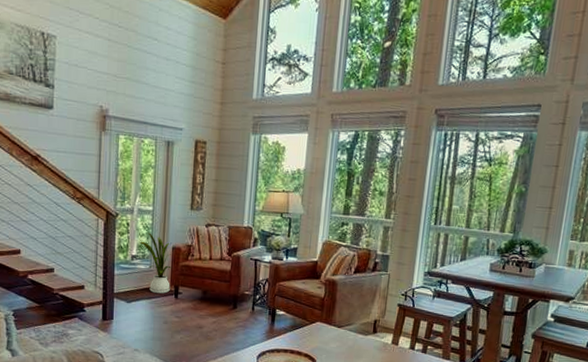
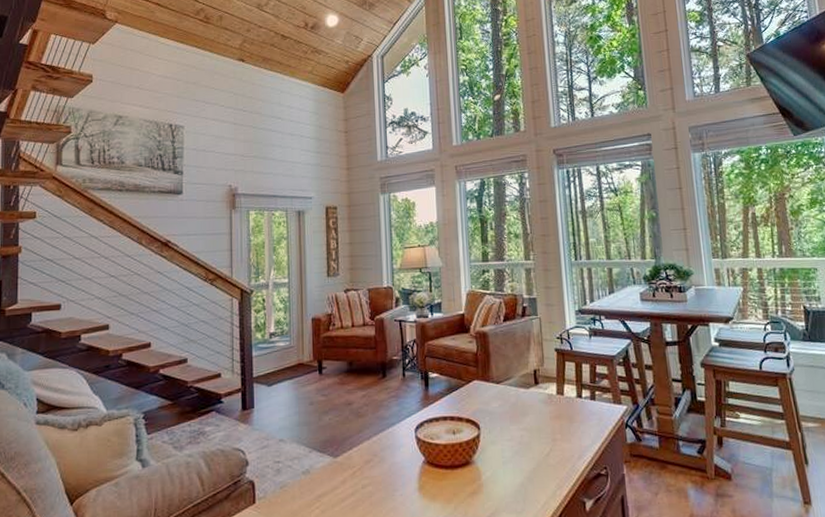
house plant: present [140,232,175,294] -> none [277,306,314,371]

